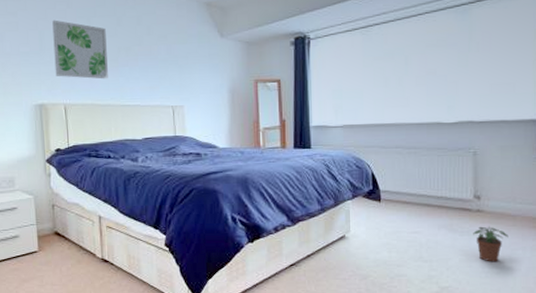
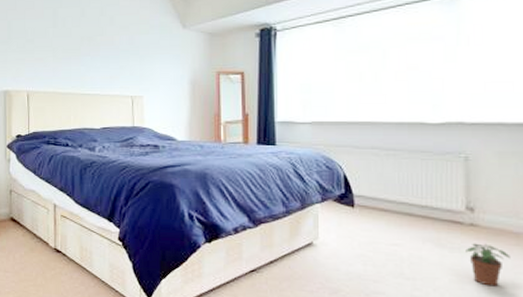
wall art: present [52,19,108,79] -> none [21,10,70,68]

